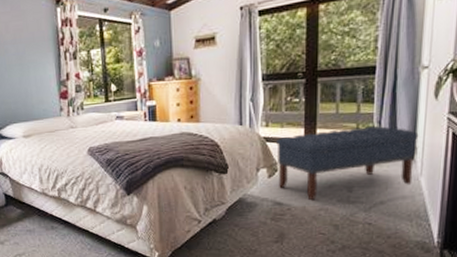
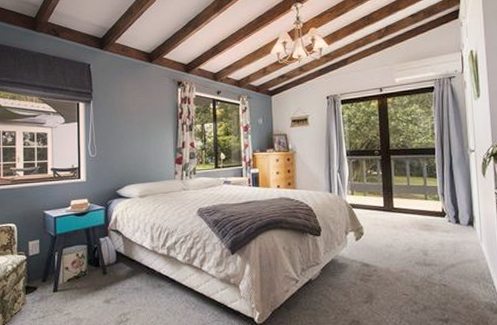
bench: present [276,126,419,201] -> none [361,198,475,263]

